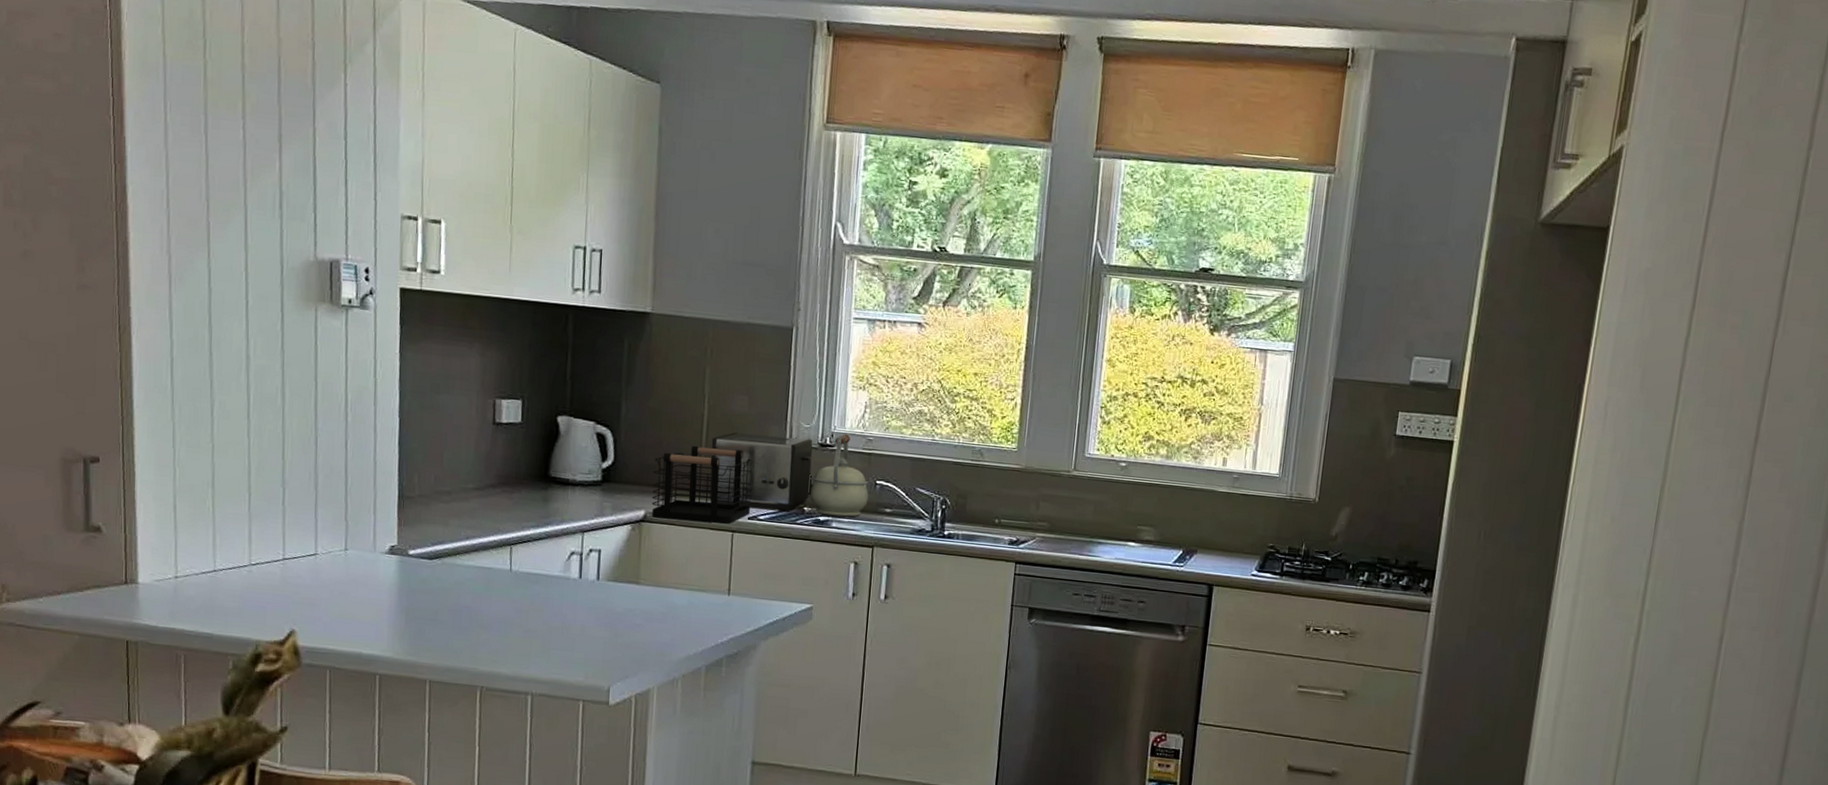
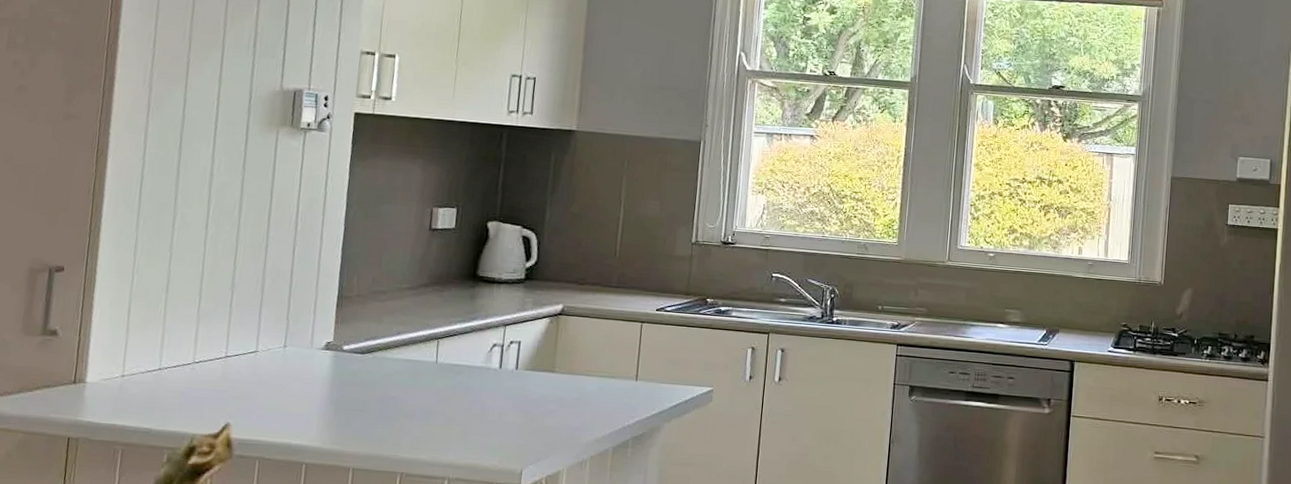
dish rack: present [651,445,753,524] -> none [569,245,662,315]
toaster: present [710,432,813,512] -> none [622,233,716,303]
kettle: present [810,434,869,517] -> none [712,233,766,307]

